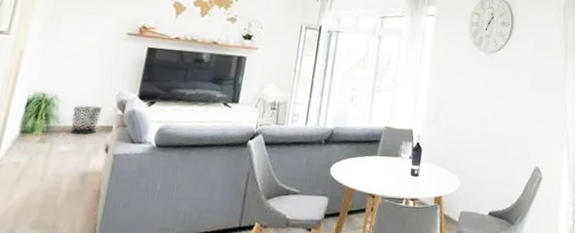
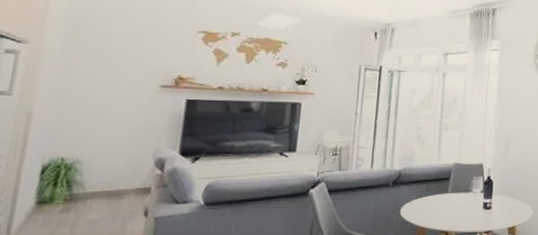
waste bin: present [71,105,103,135] -> none [100,167,138,199]

